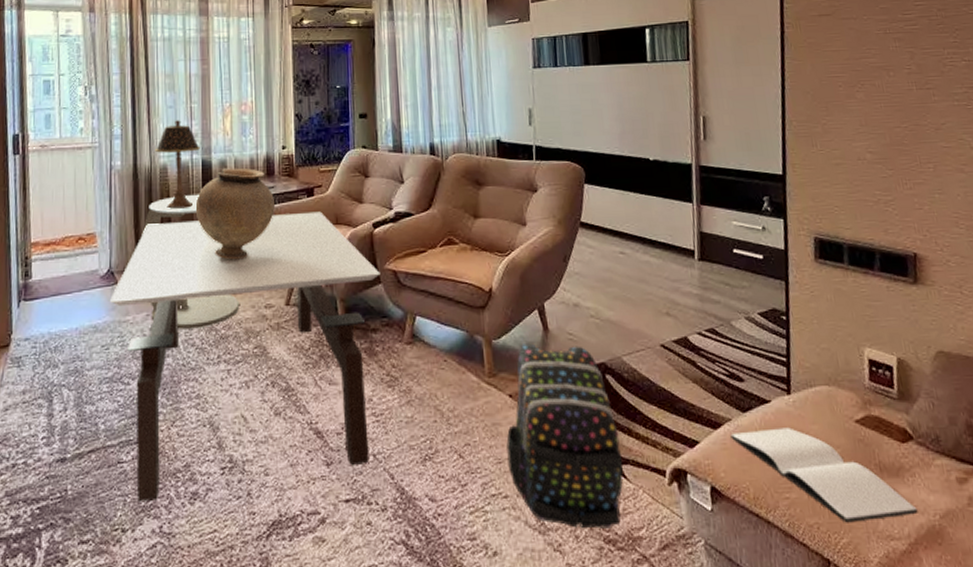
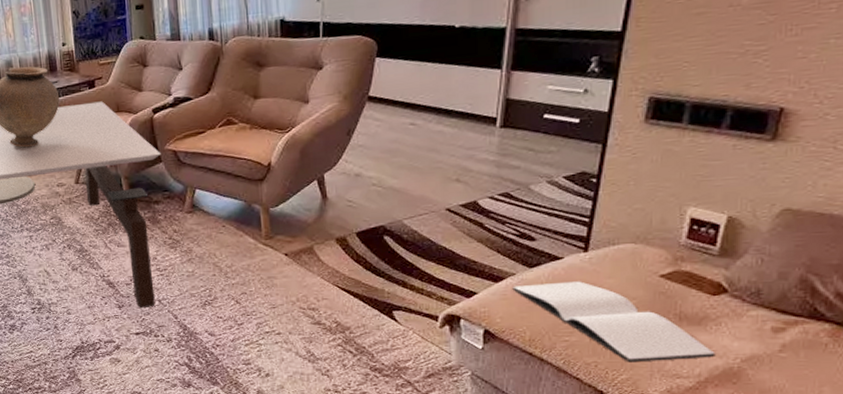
backpack: present [506,343,624,529] -> none [281,210,394,360]

